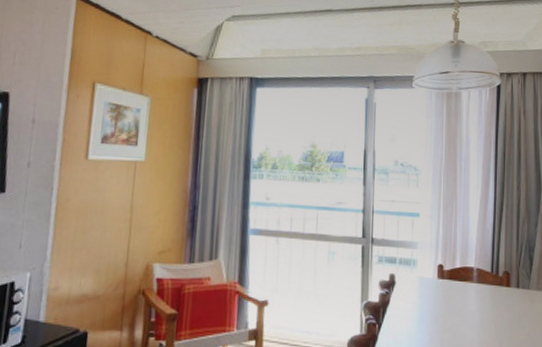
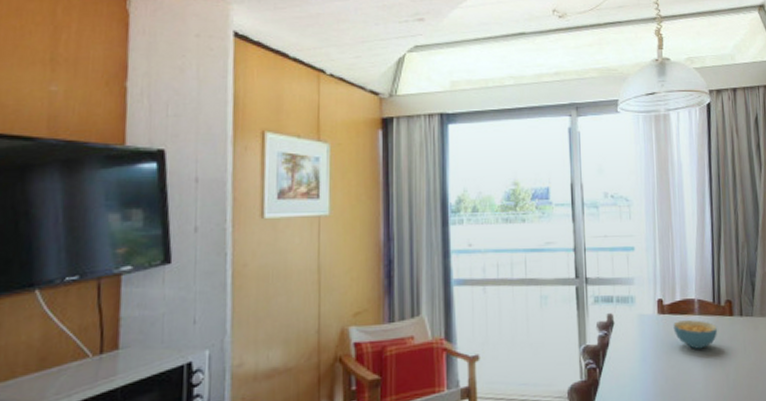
cereal bowl: none [452,287,495,315] -> present [673,320,718,349]

